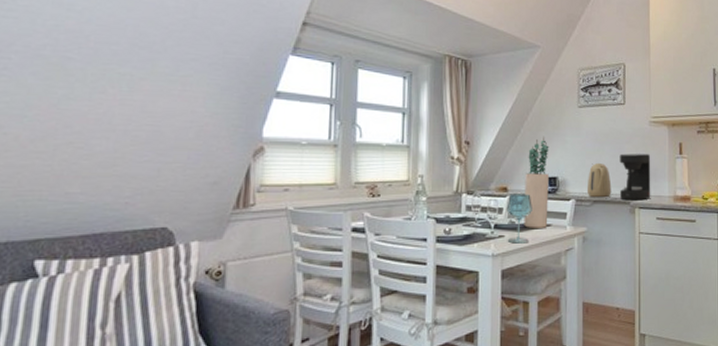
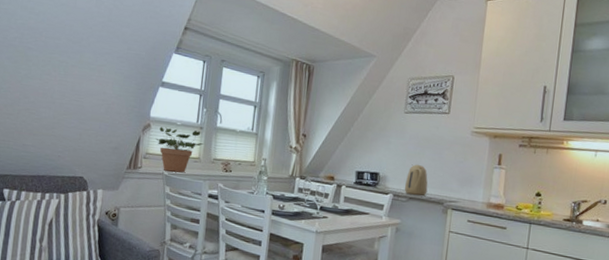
potted plant: none [273,148,340,205] -> present [156,127,203,173]
wine glass: present [506,194,532,244] -> none [330,182,355,226]
vase: present [524,136,549,229] -> none [345,135,375,216]
coffee maker: present [619,154,651,201] -> none [435,158,469,203]

